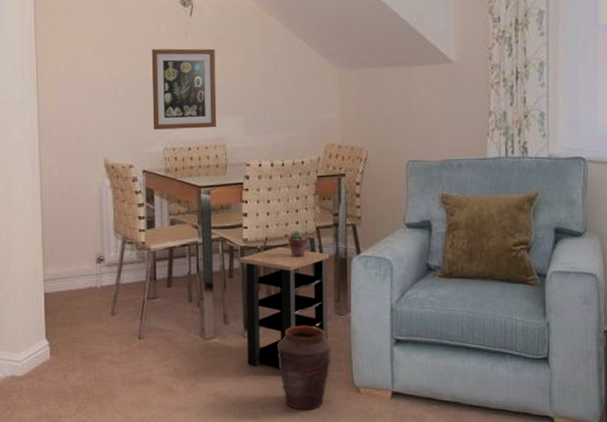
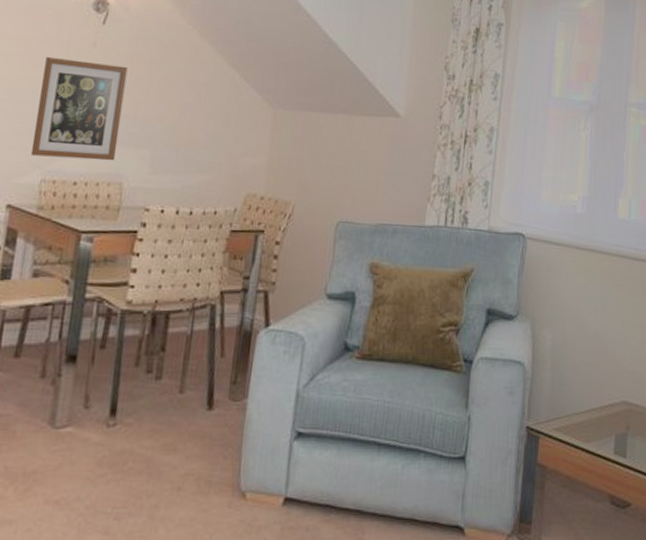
side table: present [239,246,330,369] -> none [107,312,232,468]
vase: present [278,325,332,410] -> none [147,413,219,522]
potted succulent: present [288,230,309,258] -> none [183,294,209,328]

